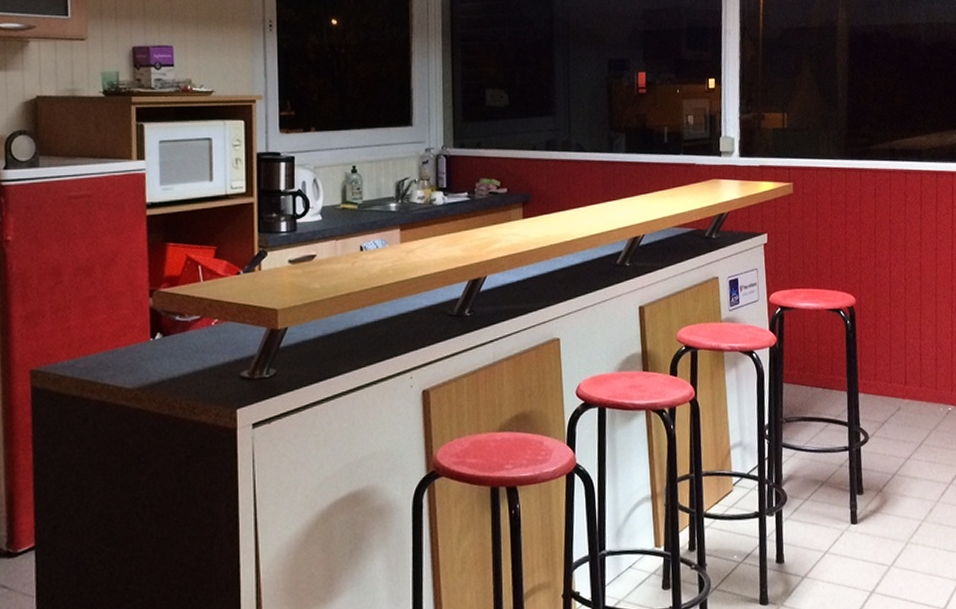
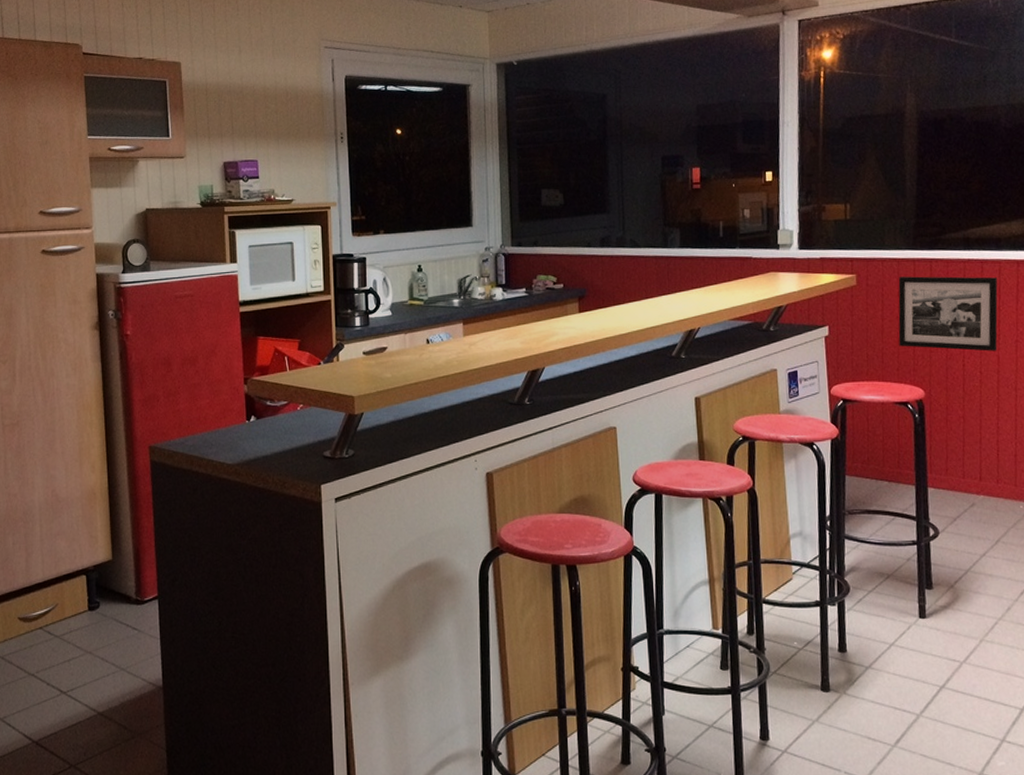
picture frame: none [831,185,920,259] -> present [898,276,998,351]

